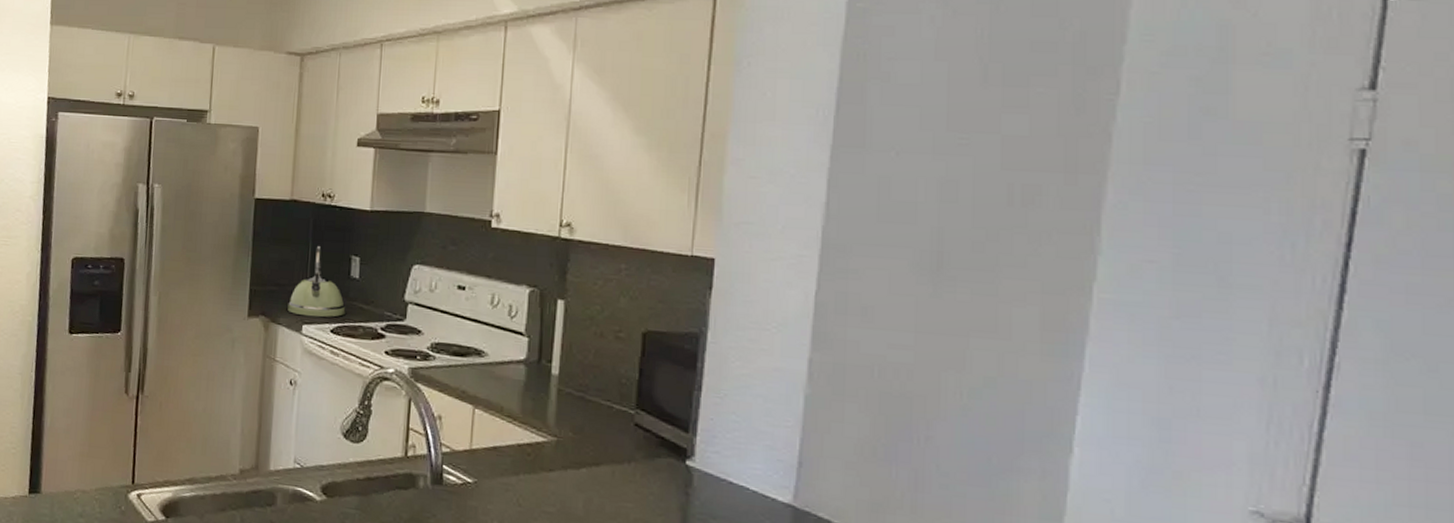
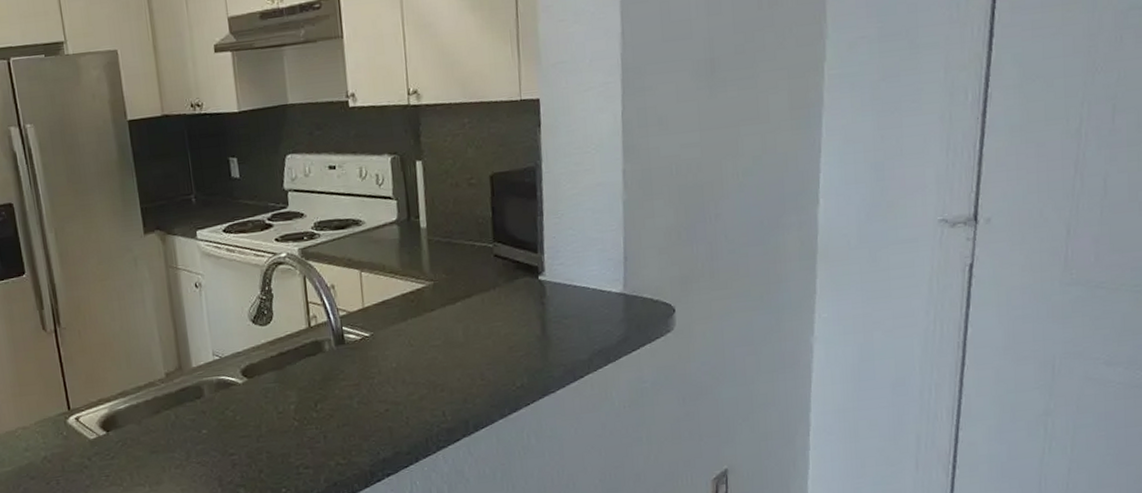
kettle: present [286,245,346,318] -> none [178,153,234,224]

